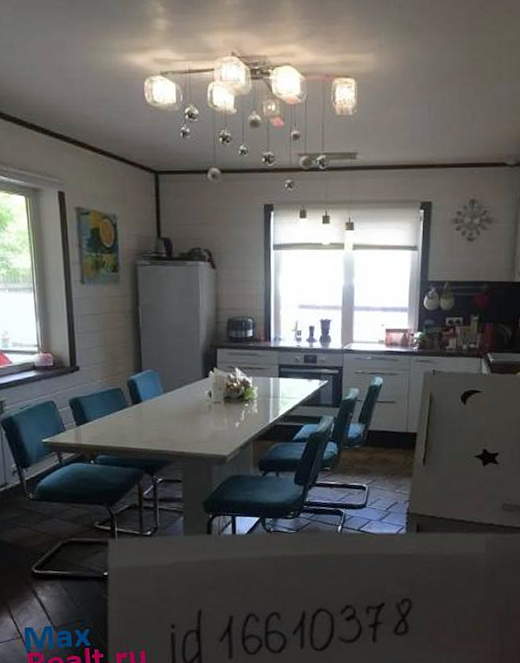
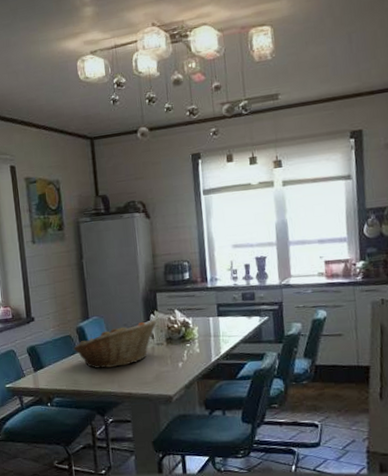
fruit basket: none [122,376,216,426] -> present [73,319,157,369]

